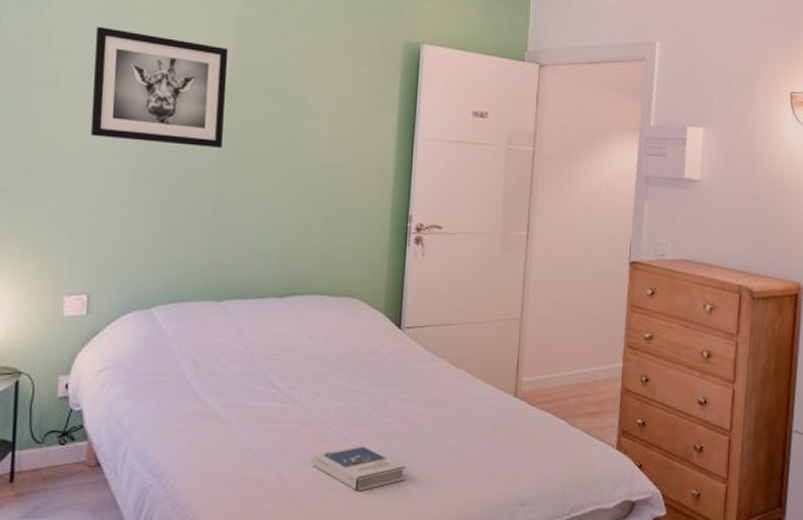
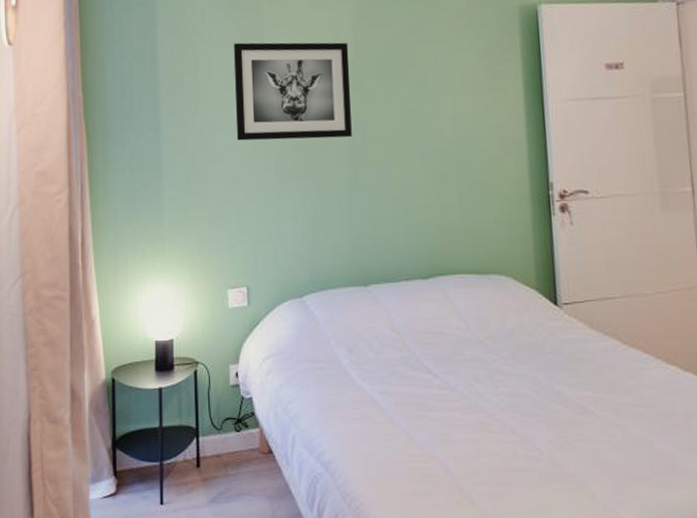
hardback book: present [312,445,407,492] -> none [479,435,587,488]

